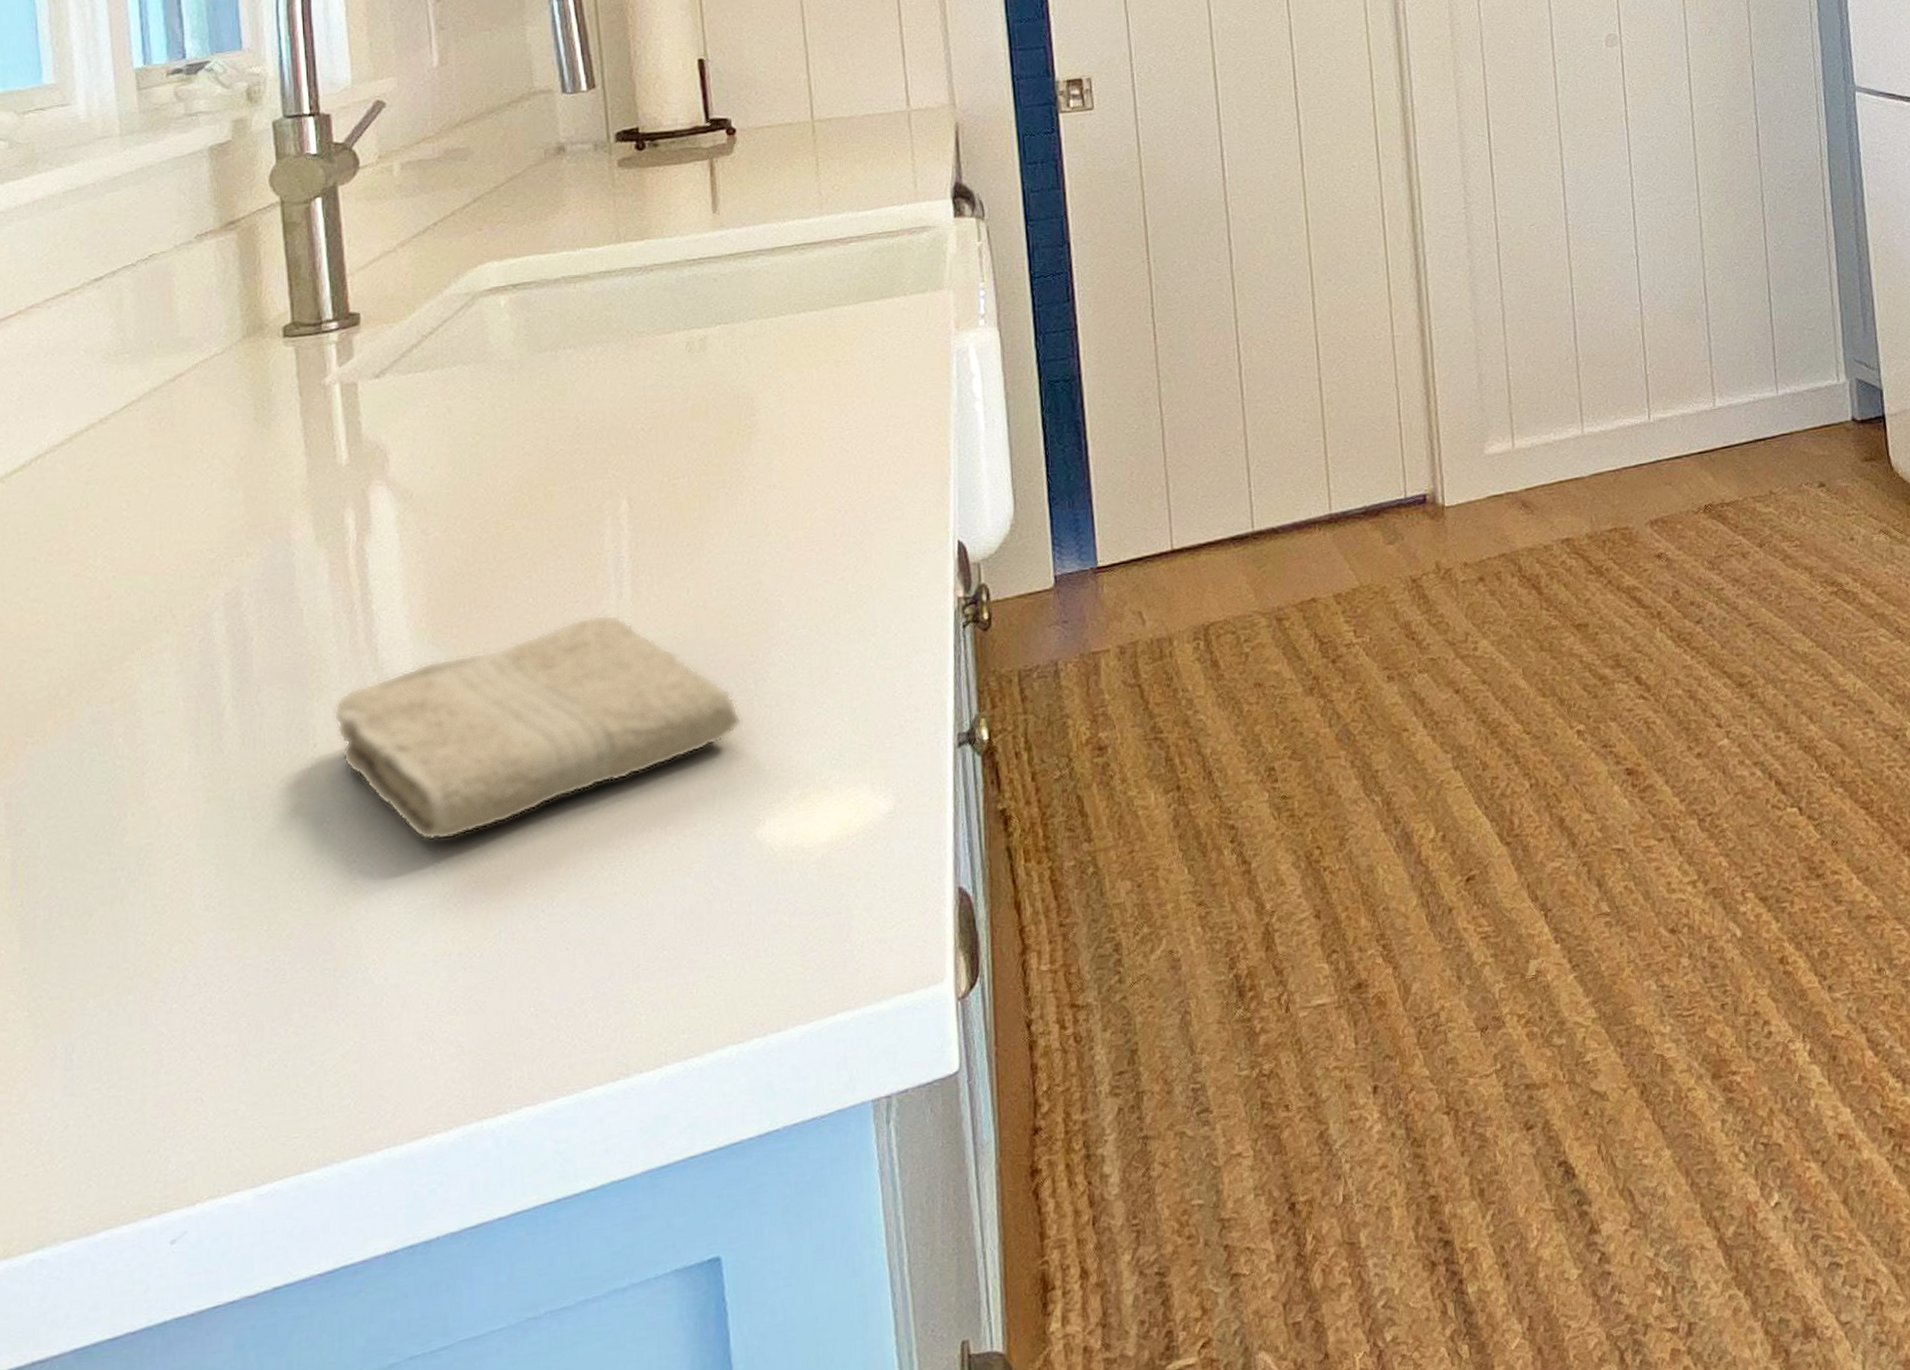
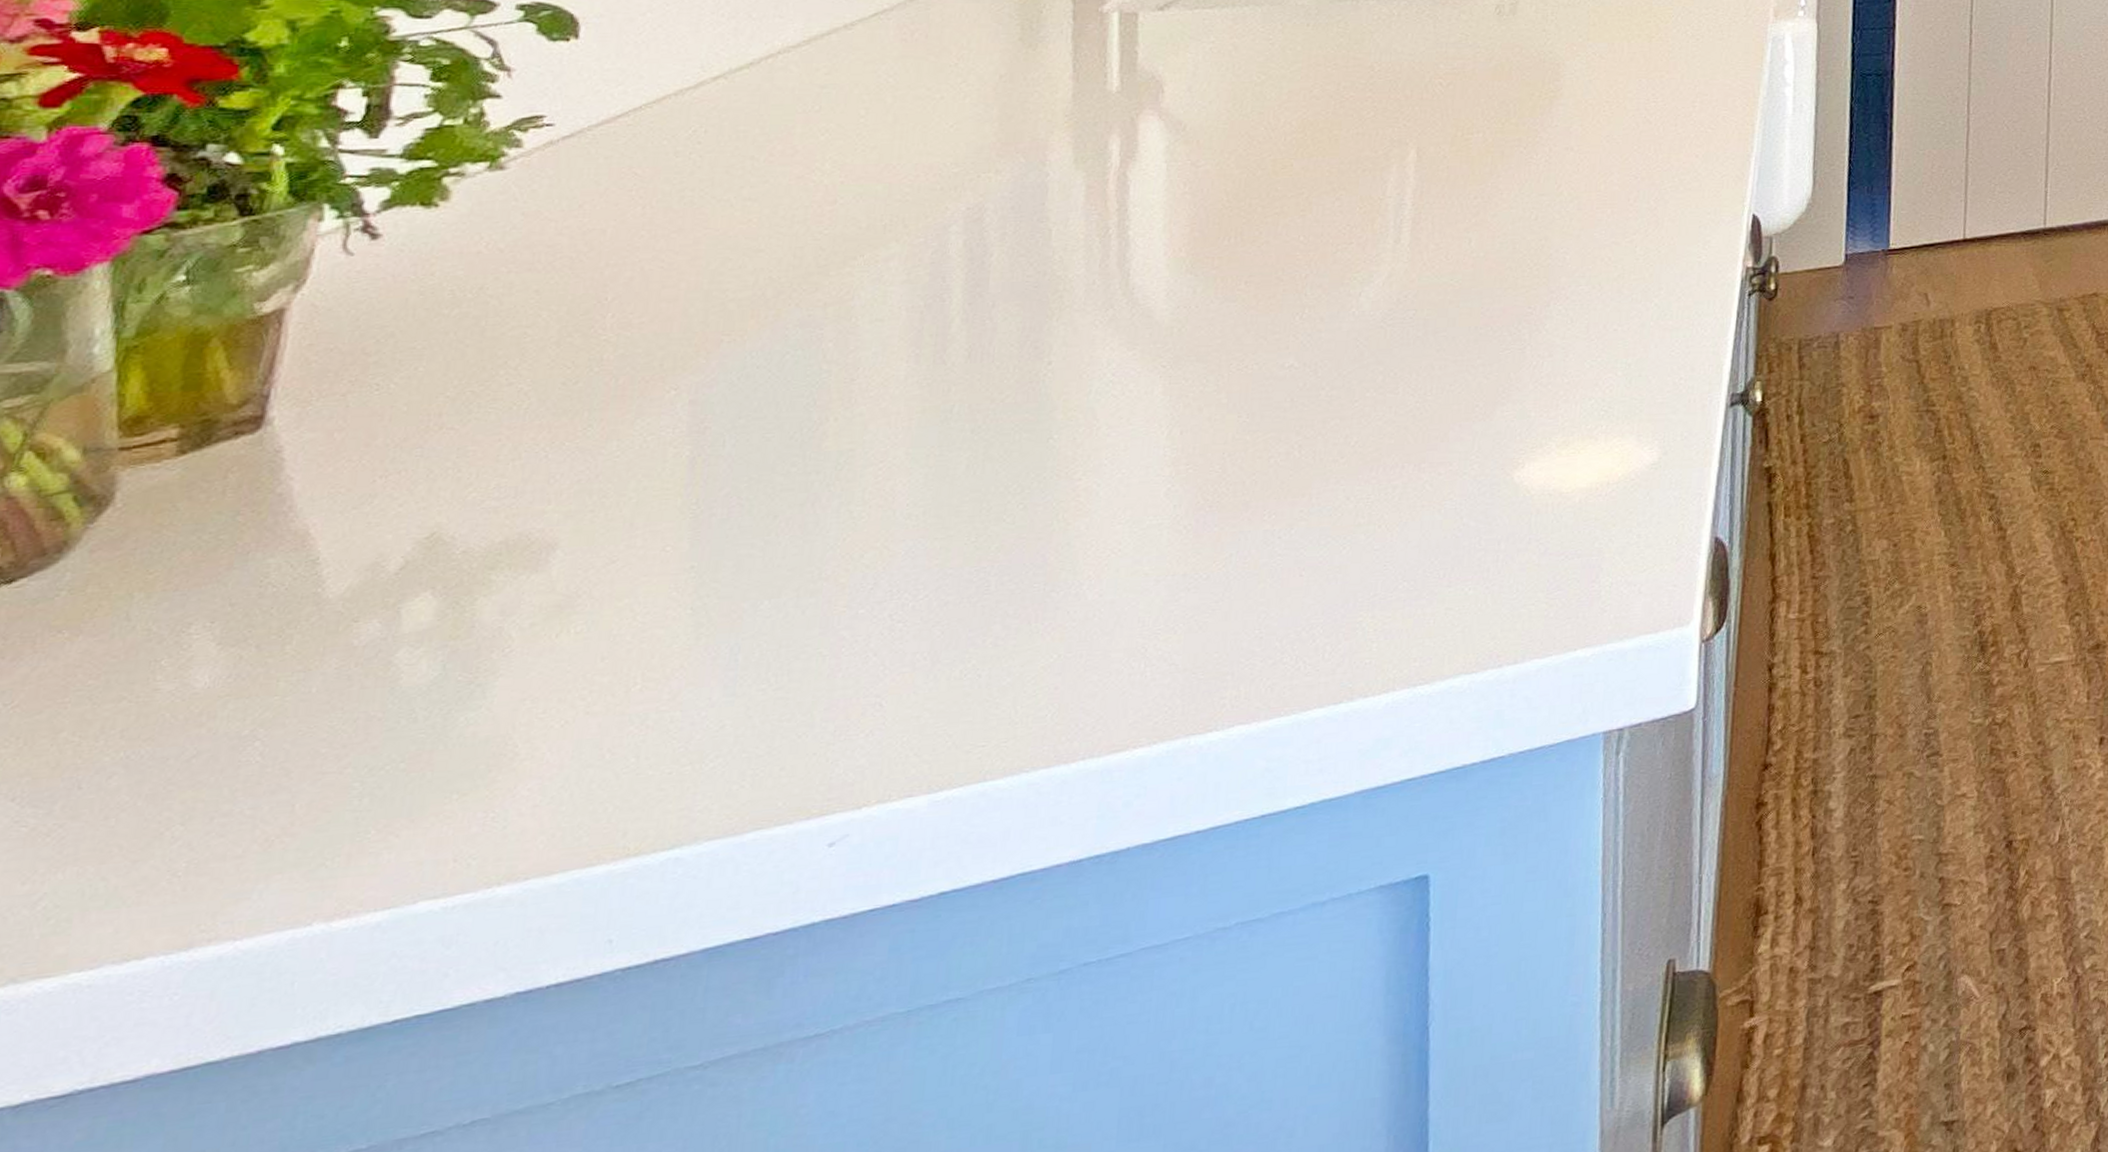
washcloth: present [333,614,742,841] -> none [1073,257,1512,464]

